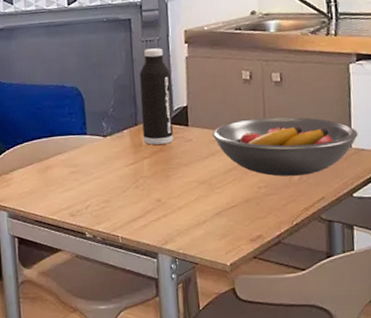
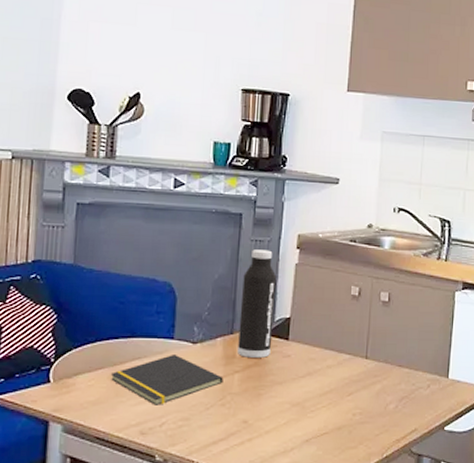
notepad: none [39,148,135,192] -> present [110,355,224,405]
fruit bowl: present [212,116,358,177] -> none [312,338,456,404]

